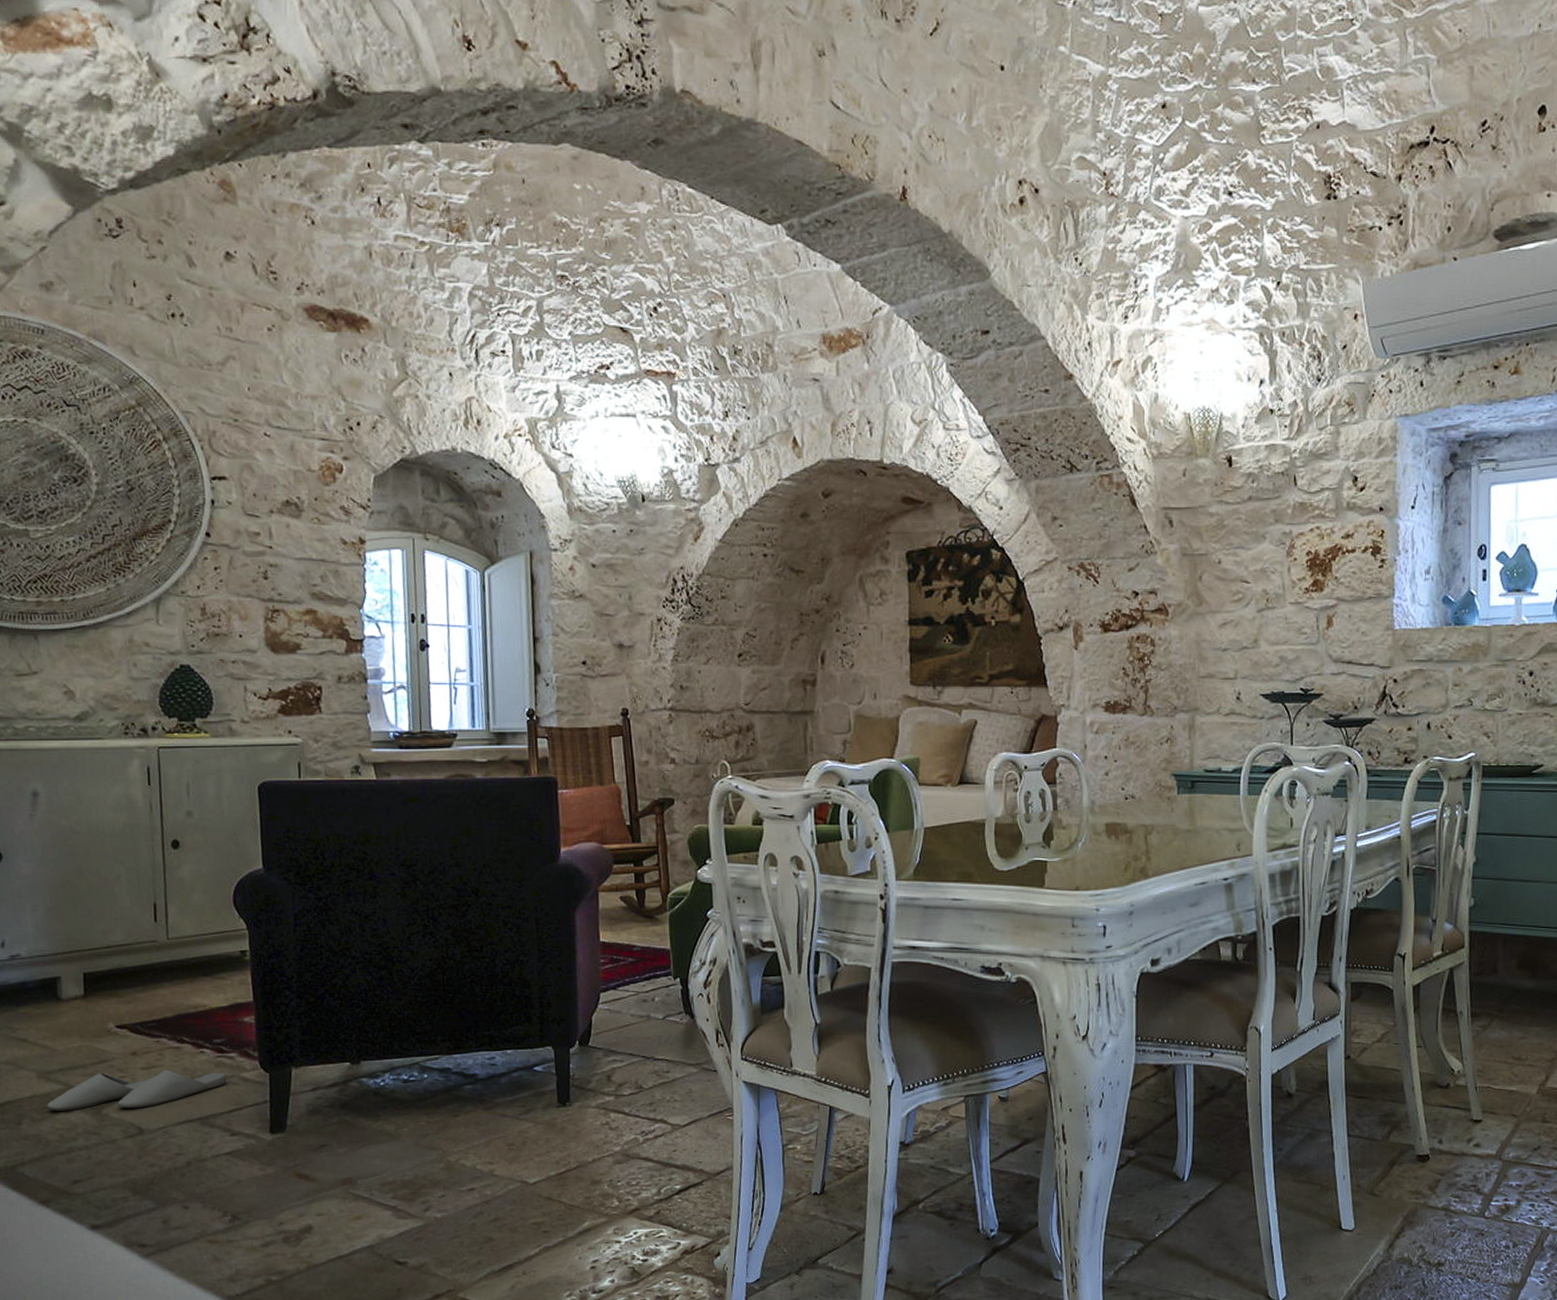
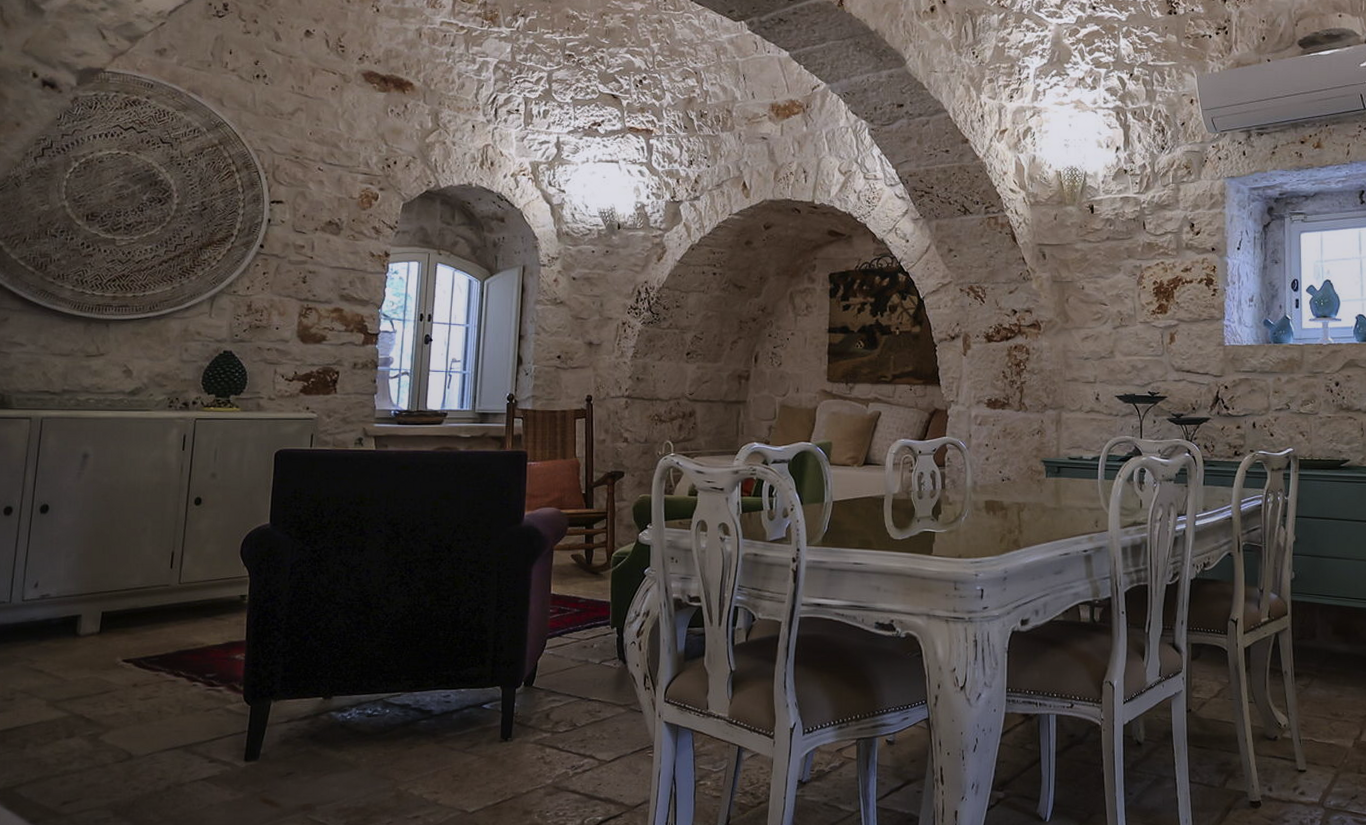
slippers: present [47,1070,227,1111] -> none [51,700,213,737]

